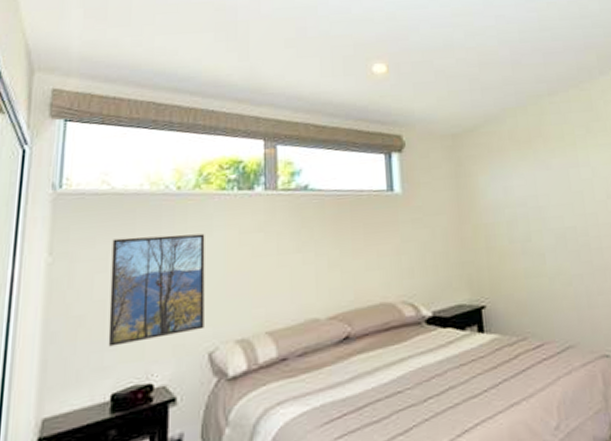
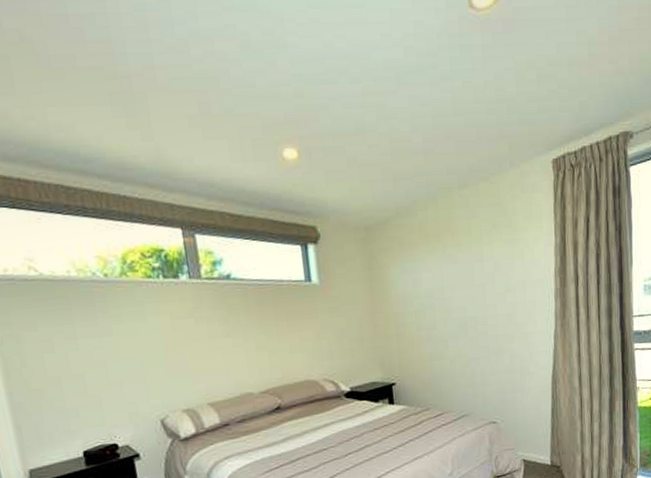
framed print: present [108,233,205,347] -> none [52,319,153,415]

